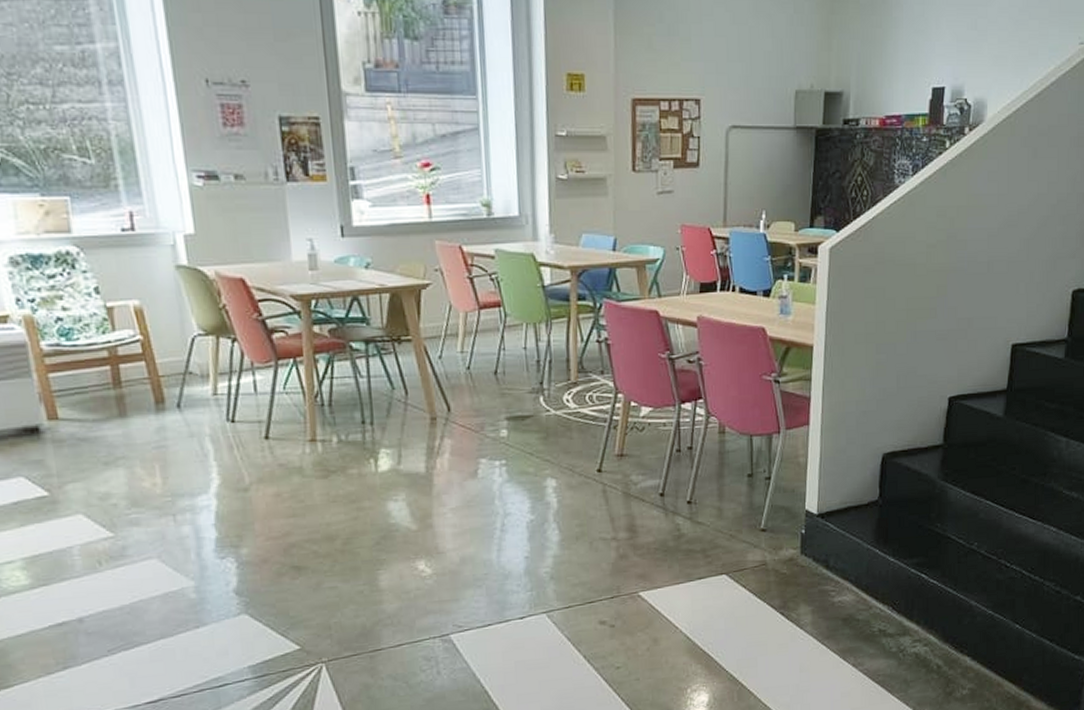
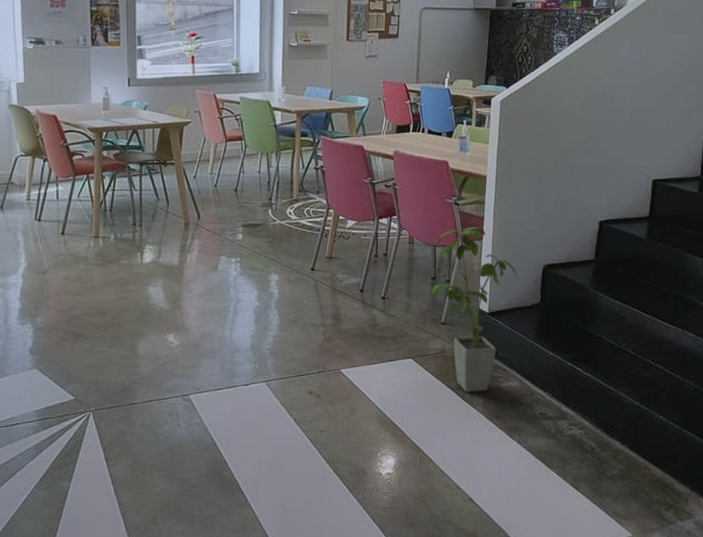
house plant: none [748,409,850,611] -> present [431,226,516,392]

